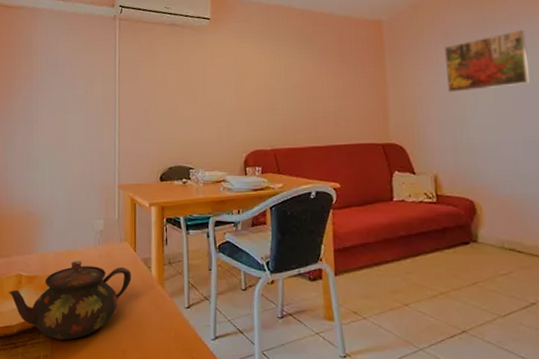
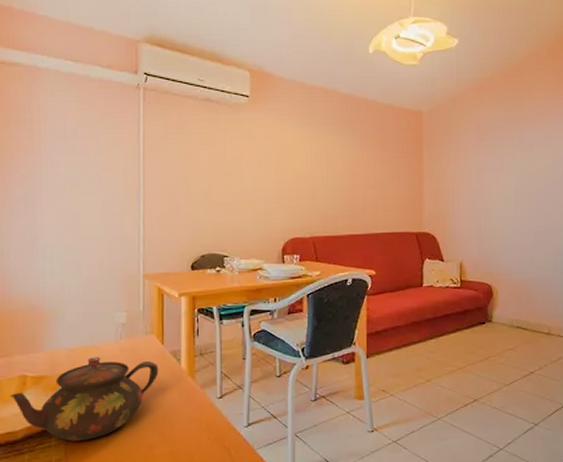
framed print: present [445,29,531,93] -> none [477,129,546,185]

